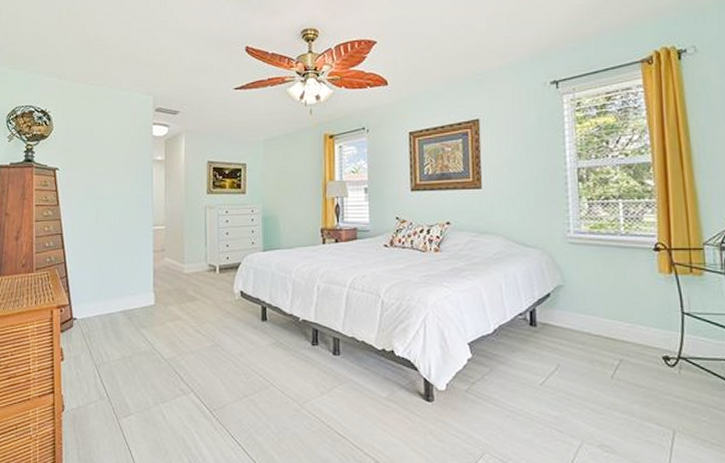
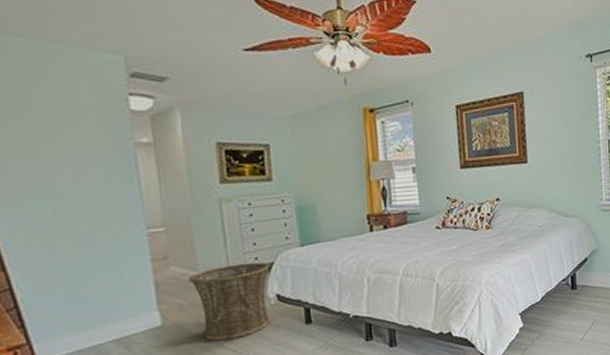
basket: none [177,261,238,324] -> present [188,262,270,342]

